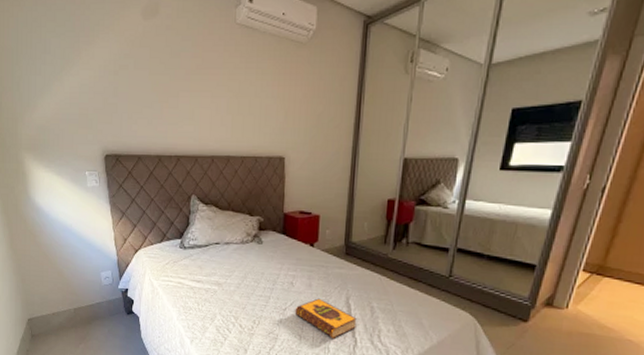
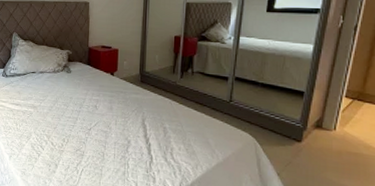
hardback book: present [294,298,357,340] -> none [98,120,152,156]

